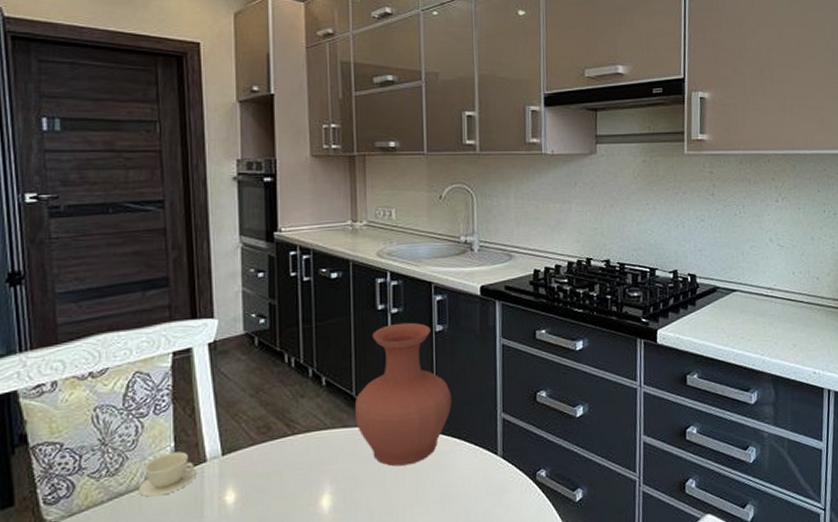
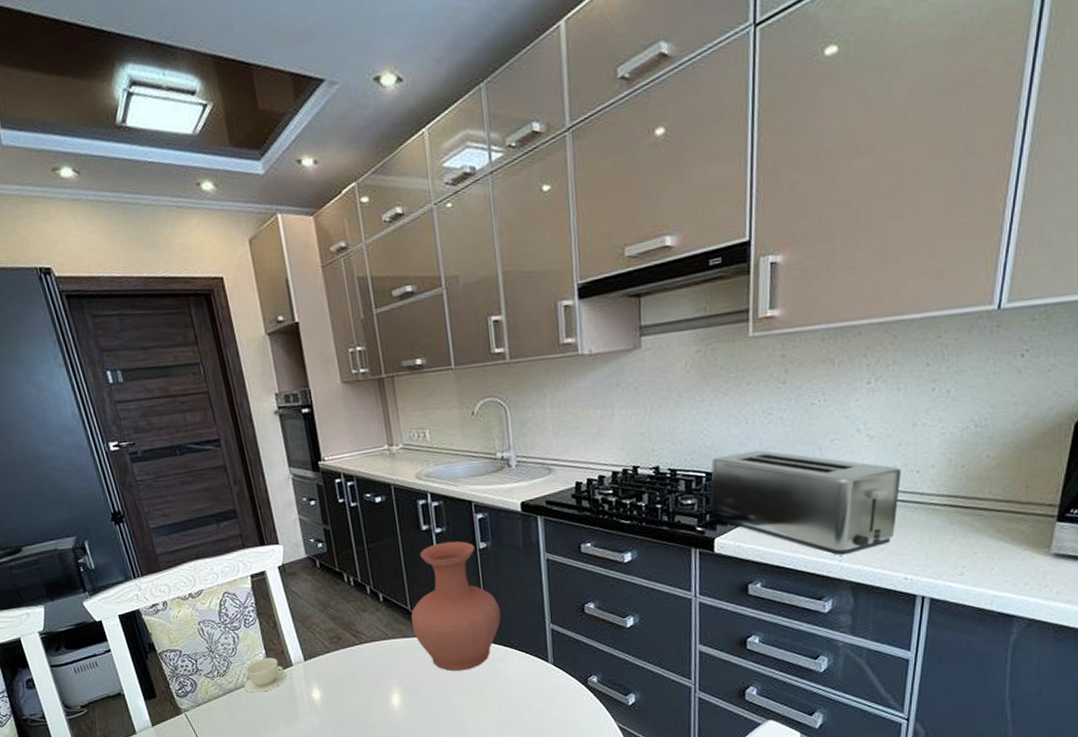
toaster: none [653,251,806,350] -> present [710,450,901,556]

